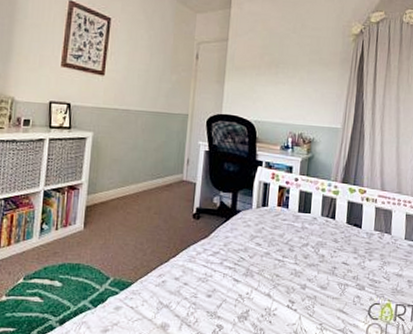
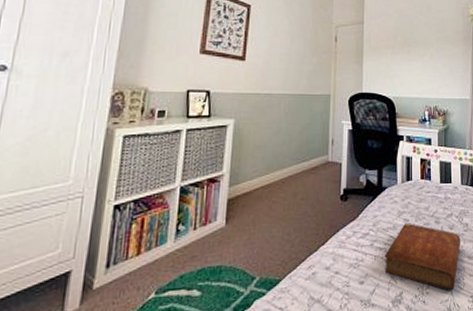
bible: none [232,247,315,316] -> present [384,222,461,292]

